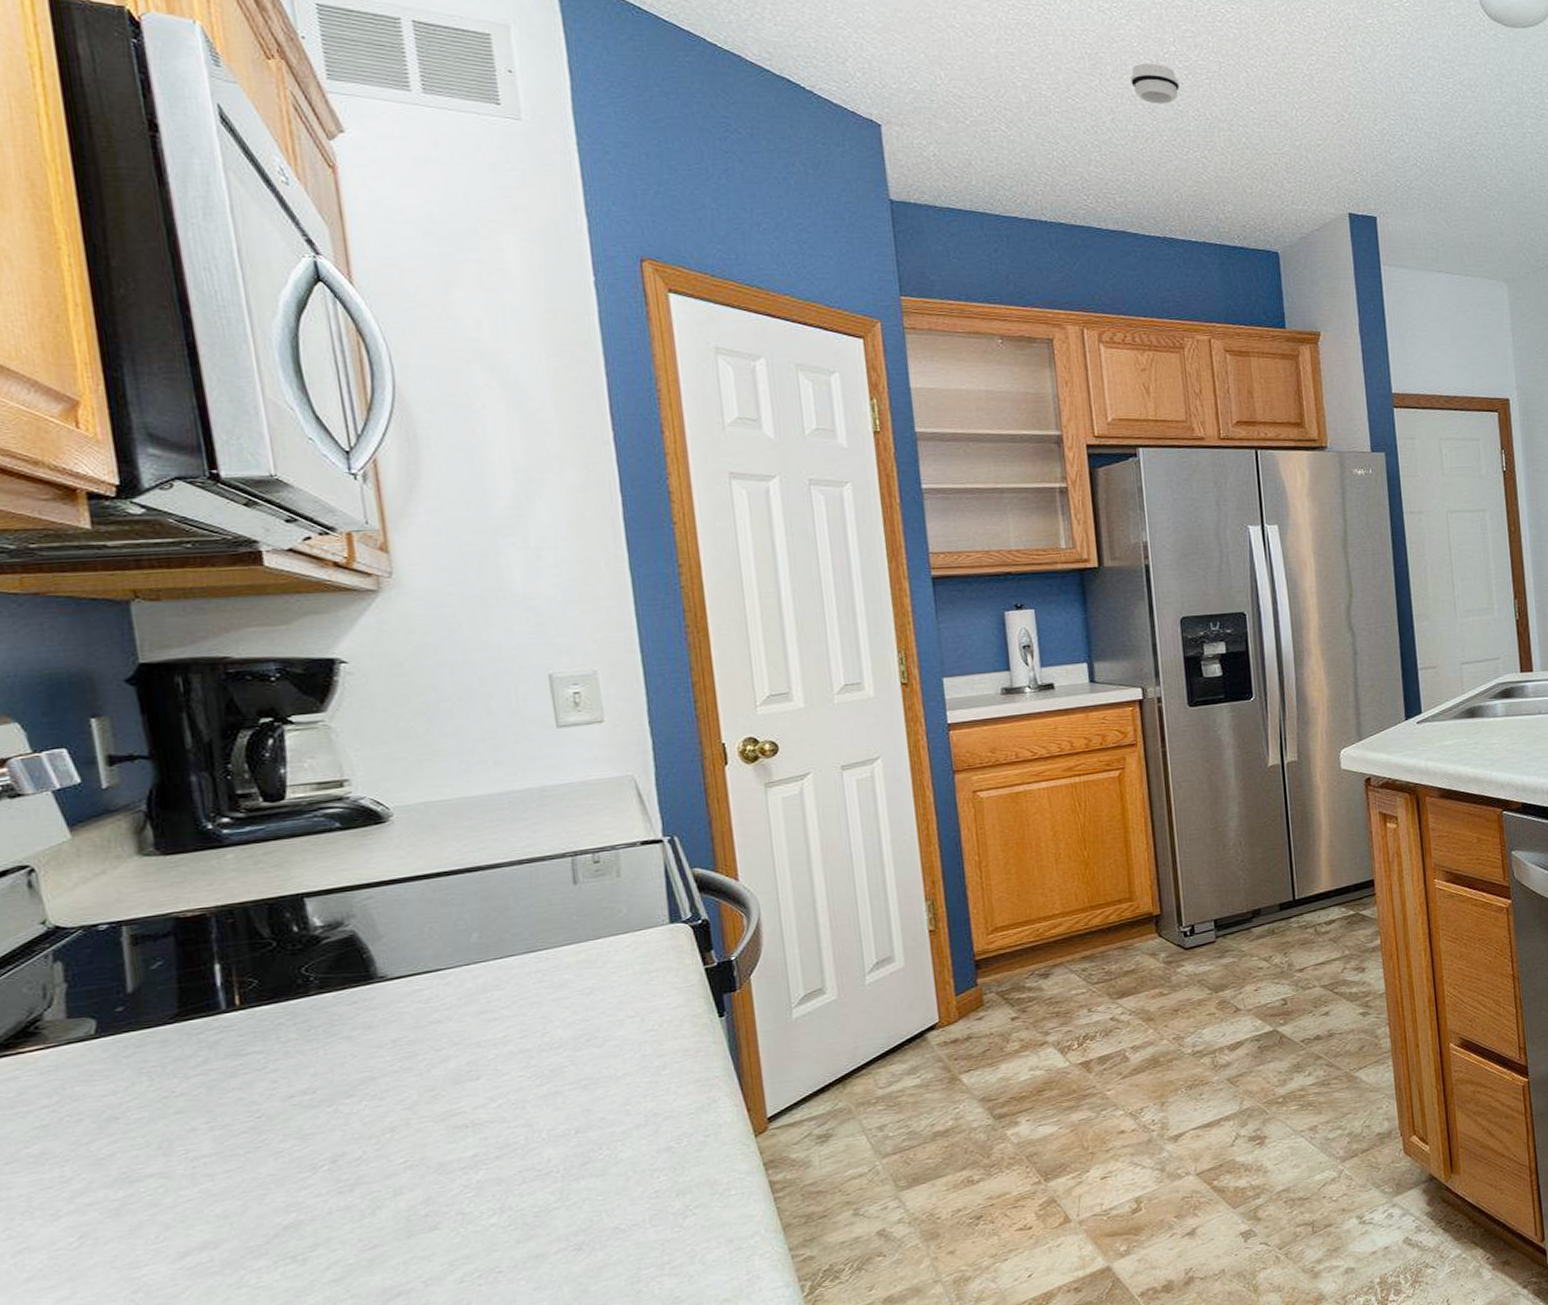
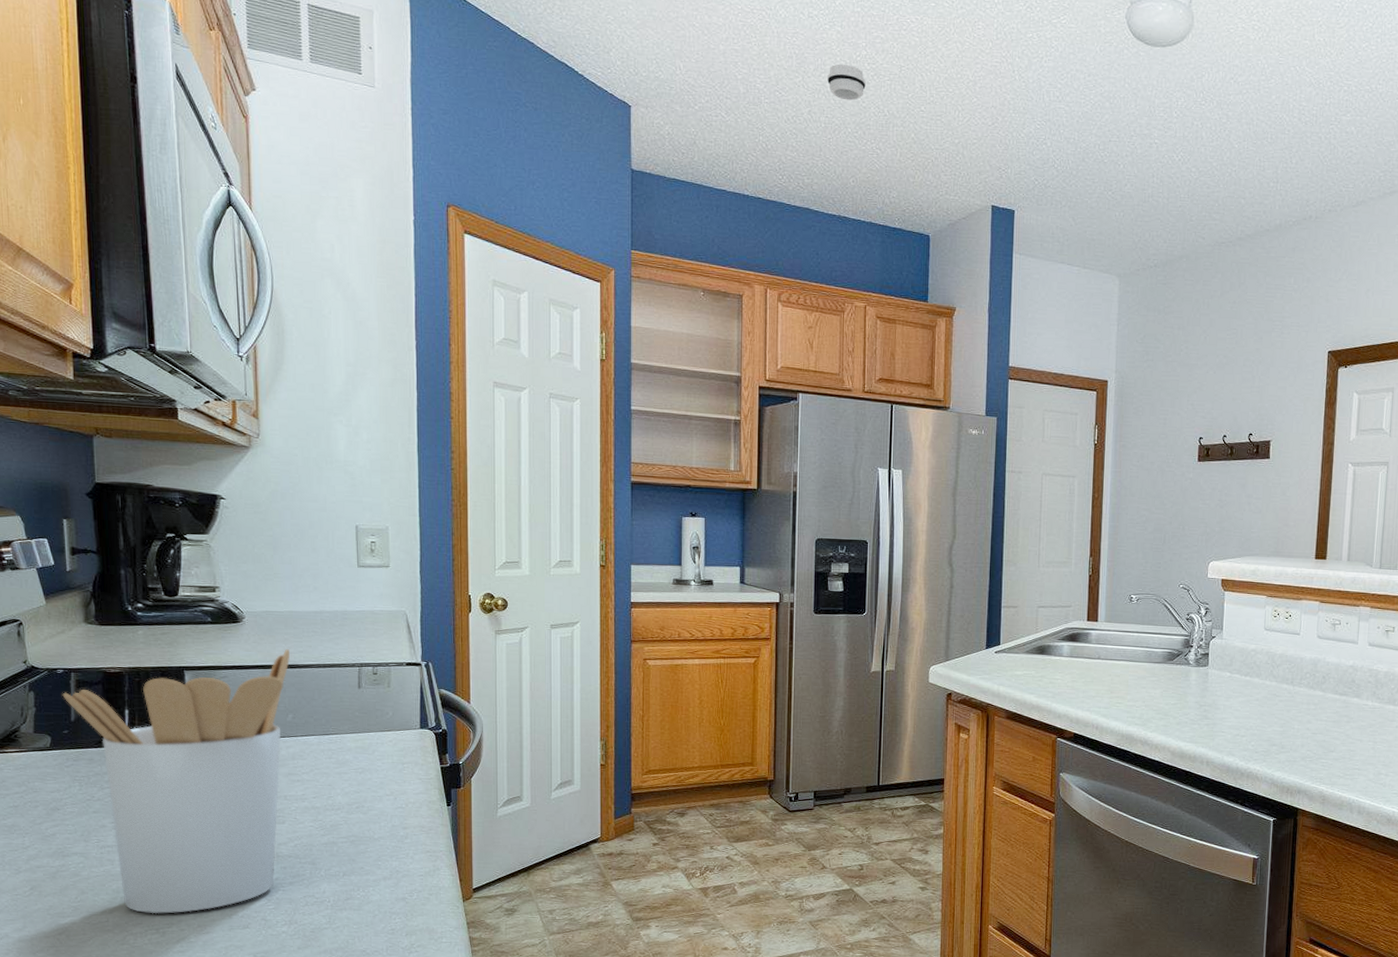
utensil holder: none [109,848,473,1239] -> present [62,649,290,914]

